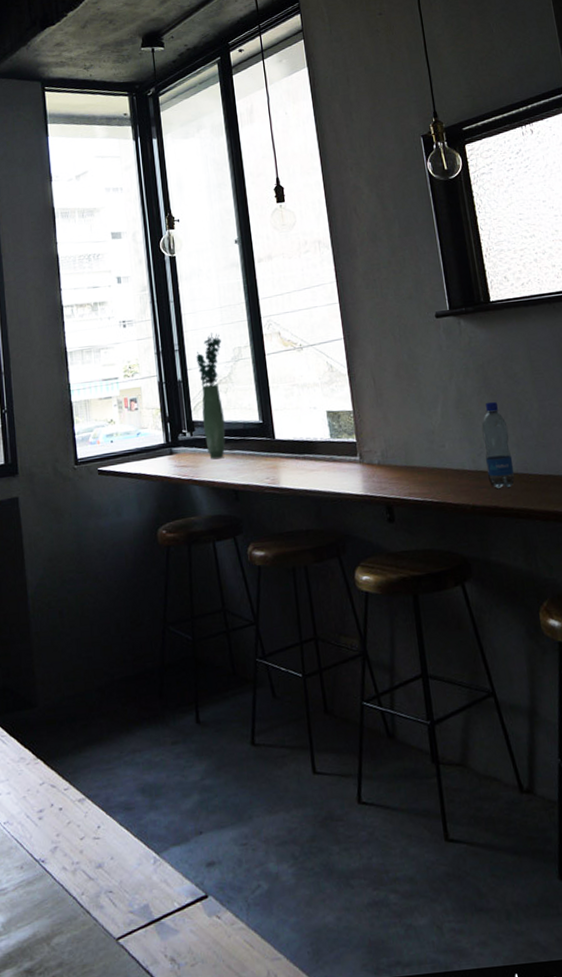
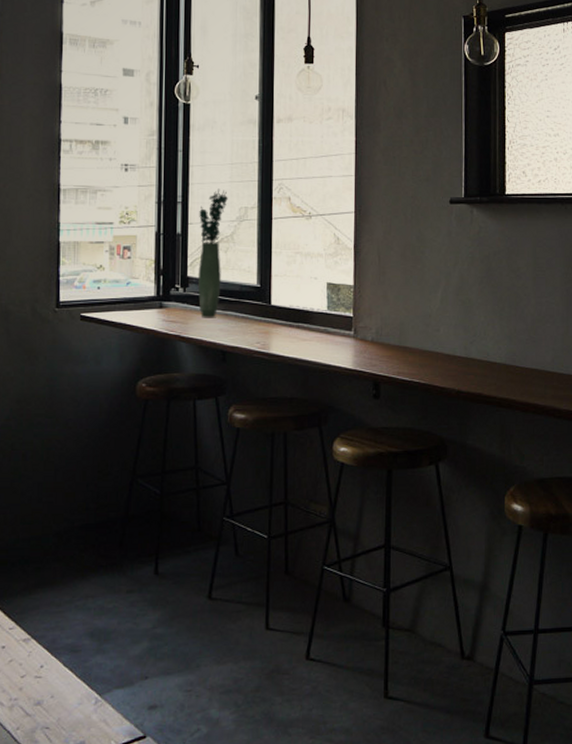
bottle: present [481,401,515,490] -> none [477,292,503,378]

